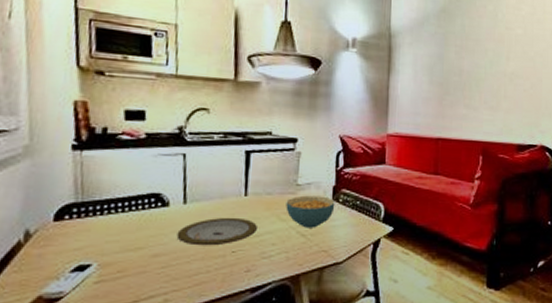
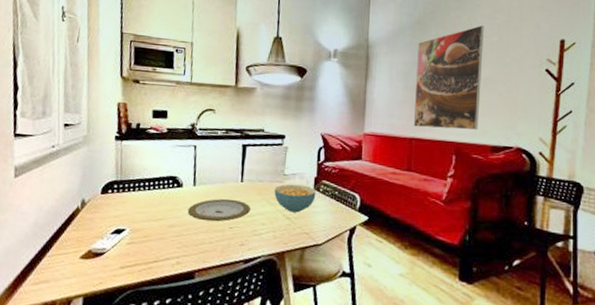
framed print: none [439,16,509,128] -> present [413,25,484,130]

